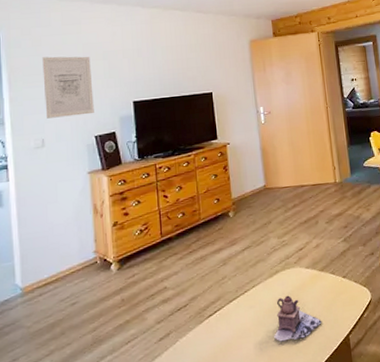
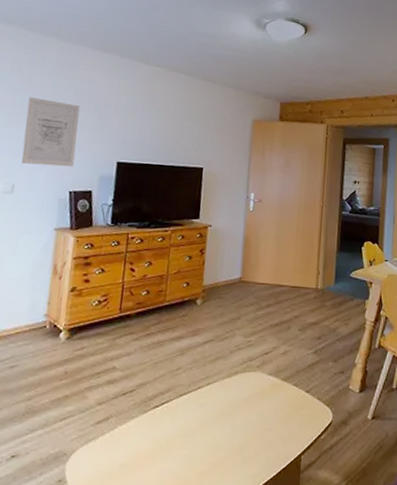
teapot: present [273,295,323,342] -> none [219,400,276,450]

